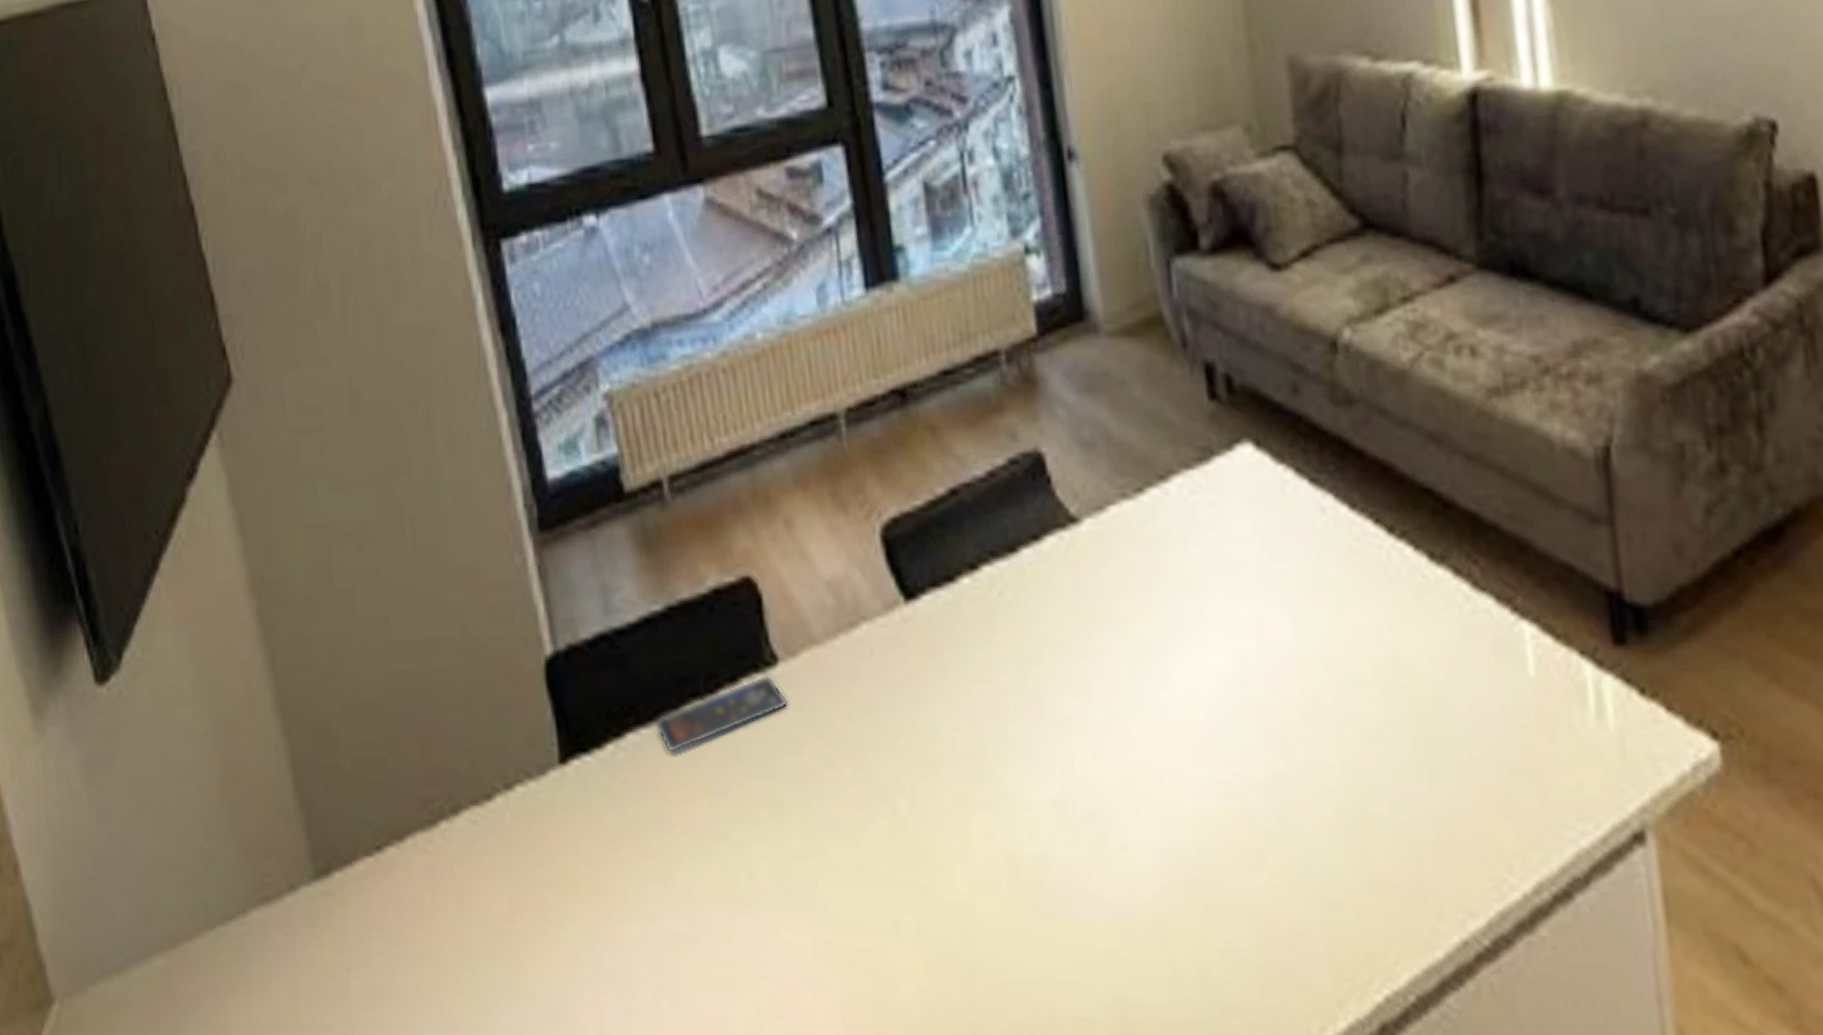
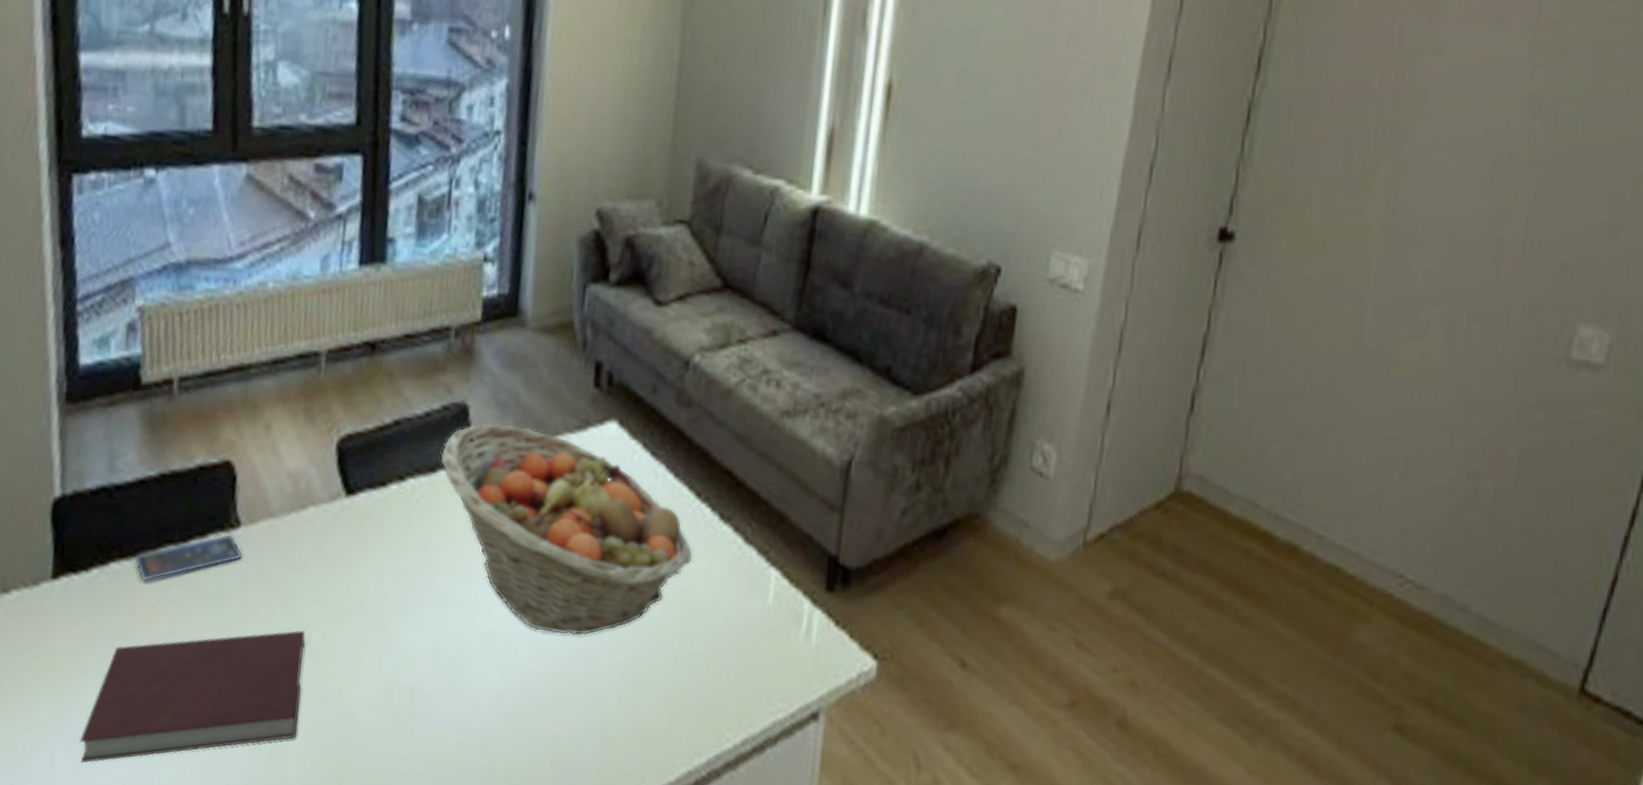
notebook: none [628,794,902,1008] -> present [79,630,306,763]
fruit basket: none [1018,470,1402,758] -> present [440,423,693,635]

